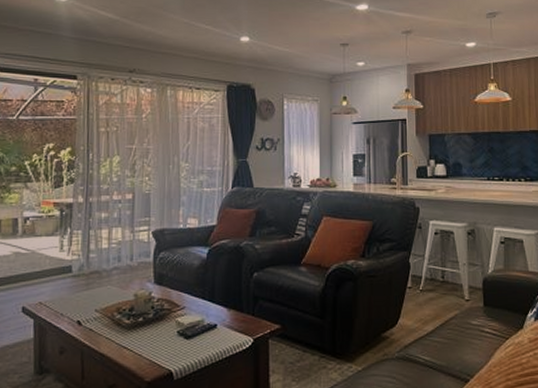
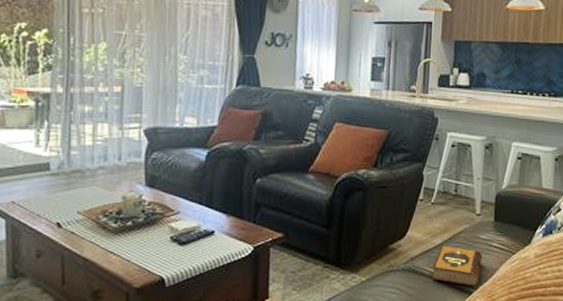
hardback book: none [427,332,476,374] -> present [432,245,483,287]

